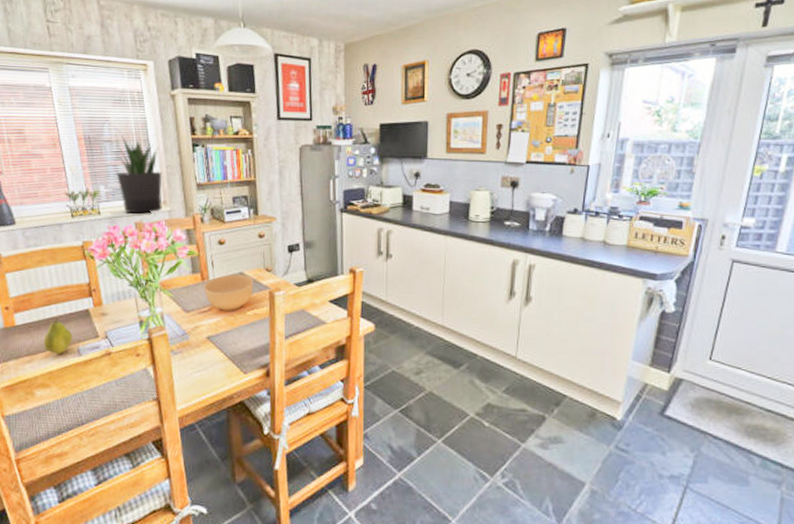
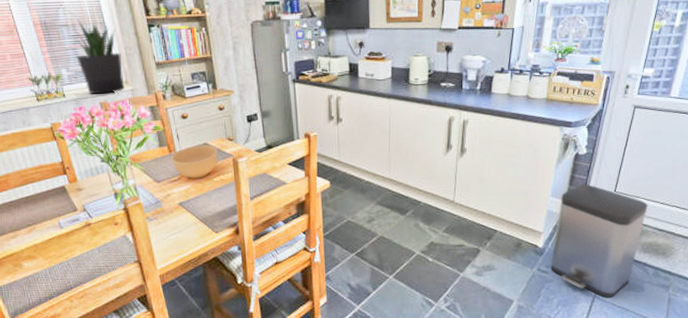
fruit: present [43,318,73,354] -> none [24,196,52,229]
pedal bin: none [632,348,752,490] -> present [551,184,648,298]

